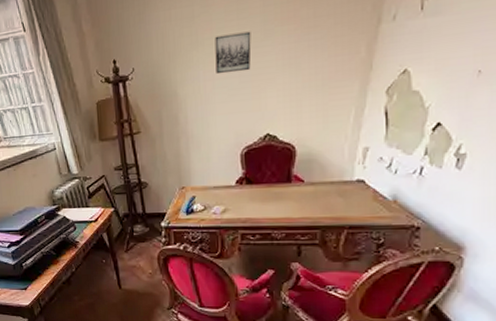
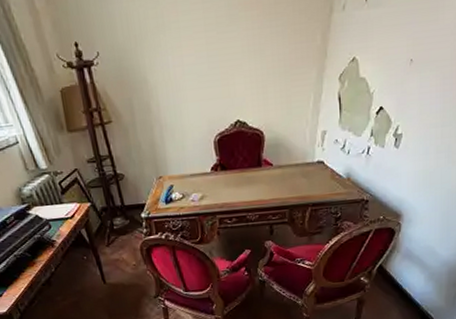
wall art: present [215,31,251,75] -> none [181,15,218,60]

